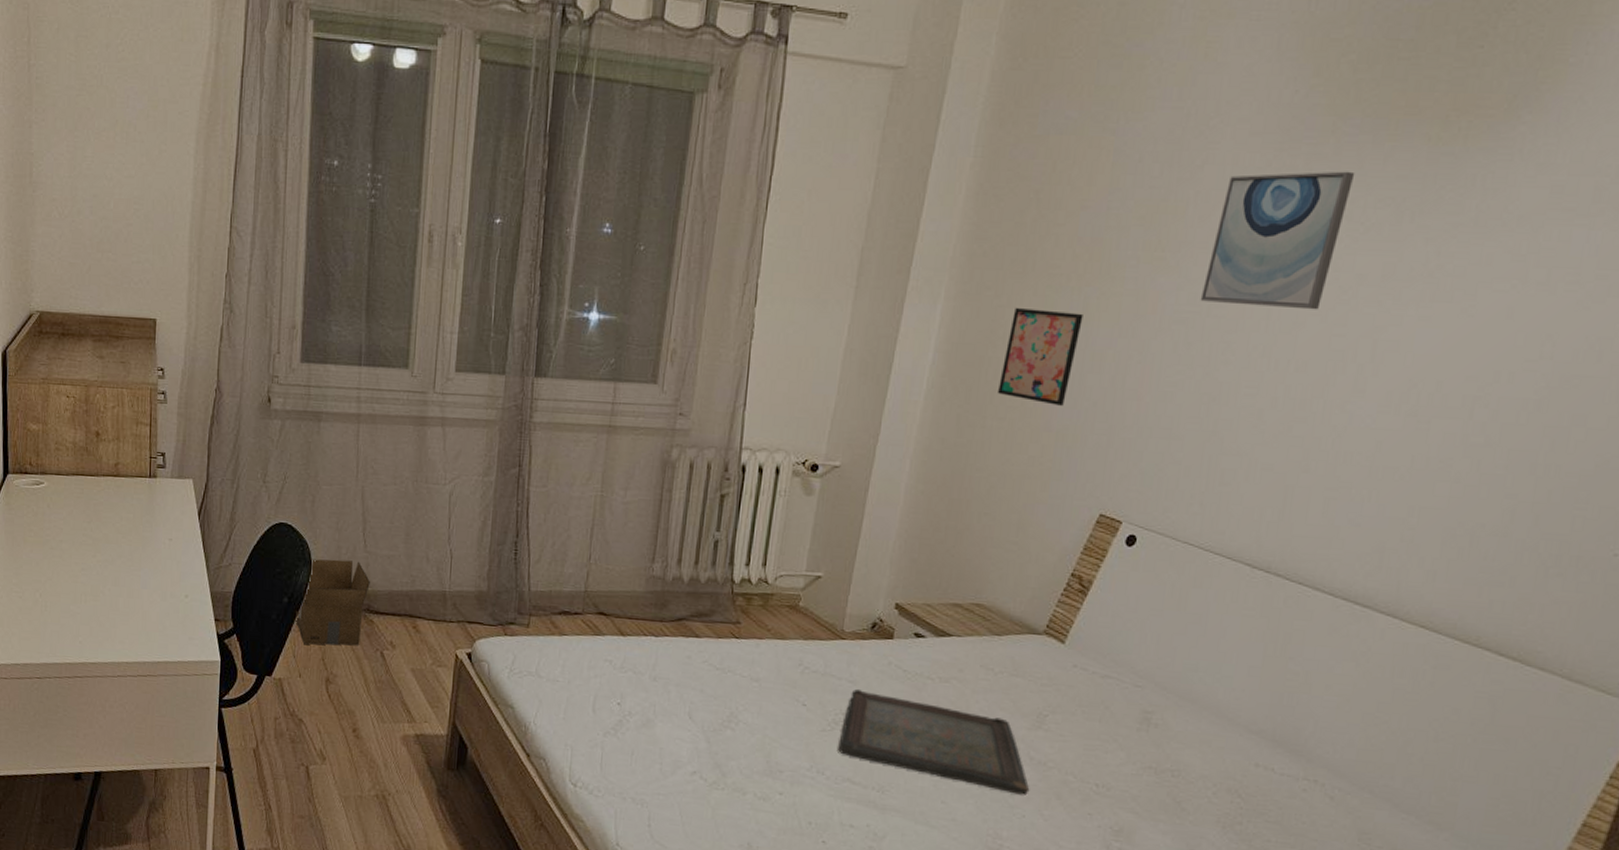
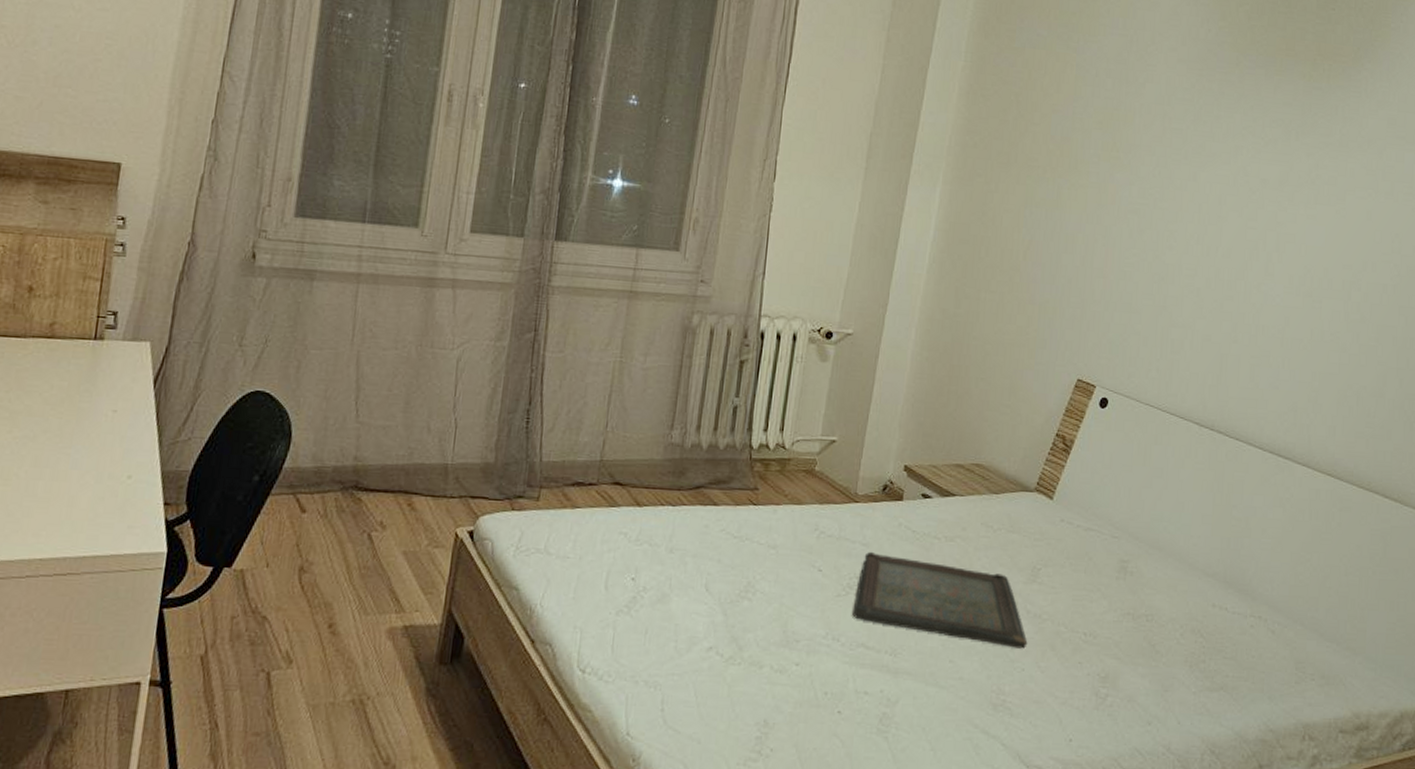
cardboard box: present [296,559,370,646] -> none [267,431,361,529]
wall art: present [998,307,1083,406] -> none [990,193,1057,282]
wall art: present [1200,171,1355,310] -> none [1148,93,1255,207]

